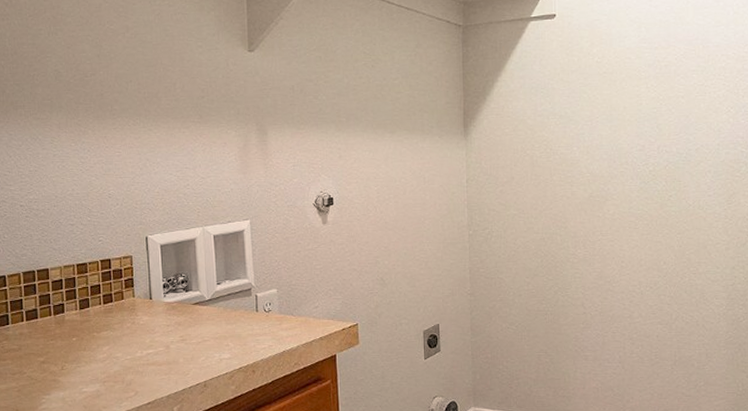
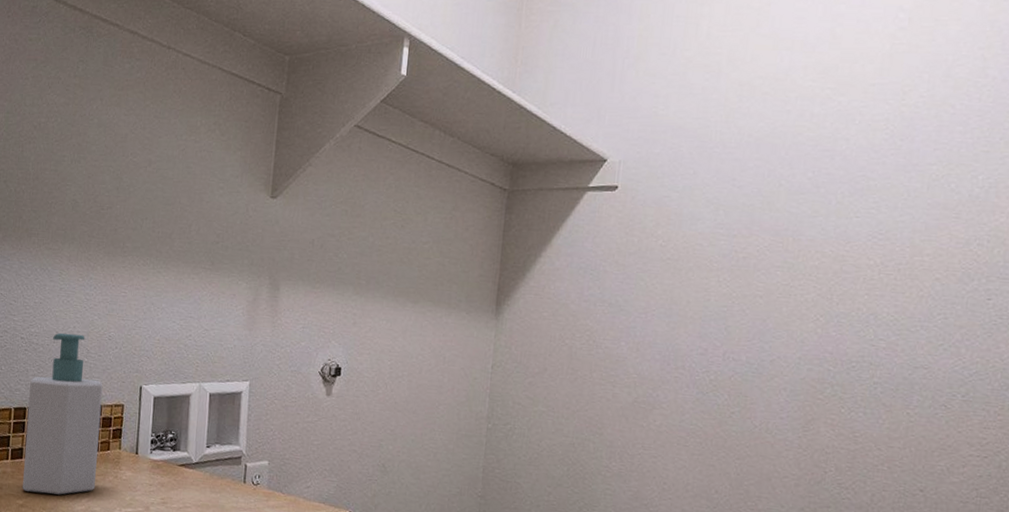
soap bottle: none [35,196,115,348] -> present [22,332,103,495]

